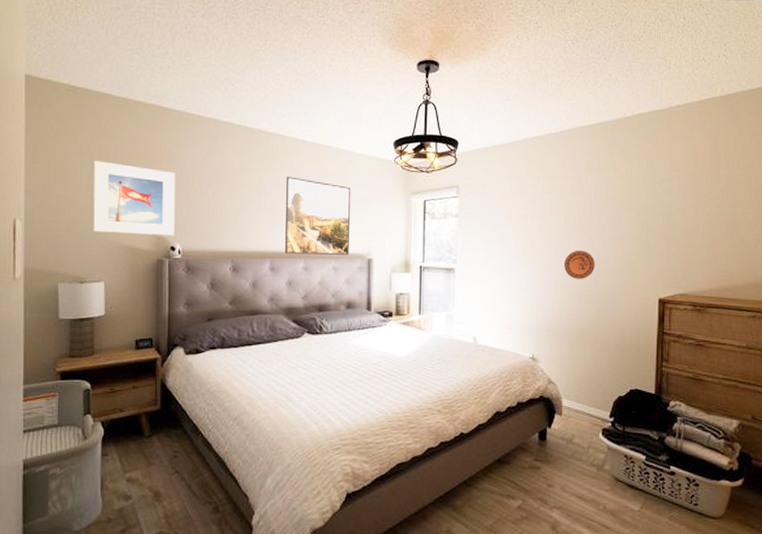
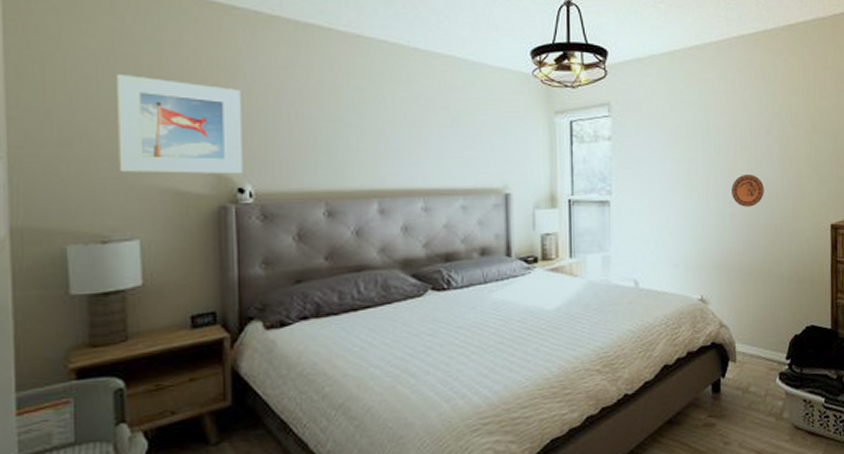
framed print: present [285,177,351,255] -> none [396,94,481,191]

